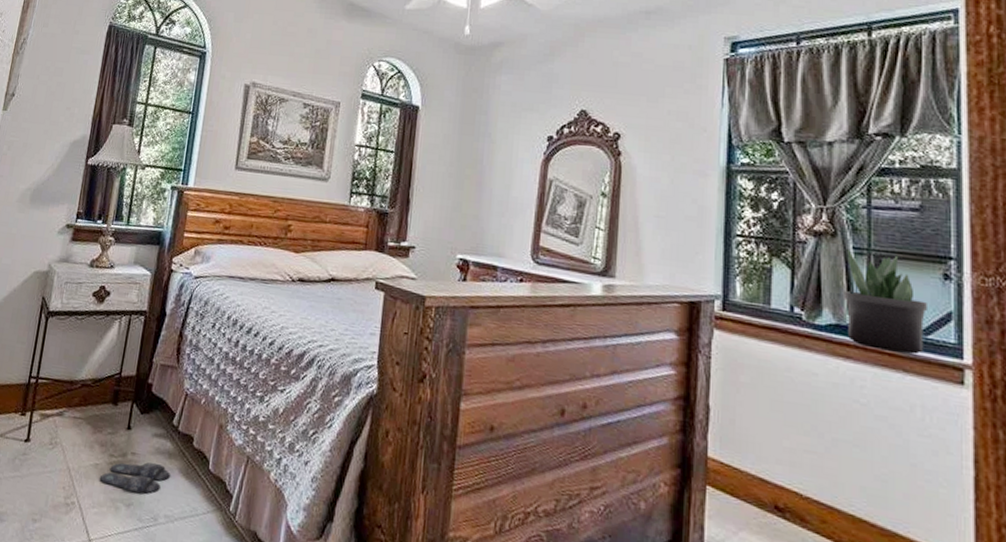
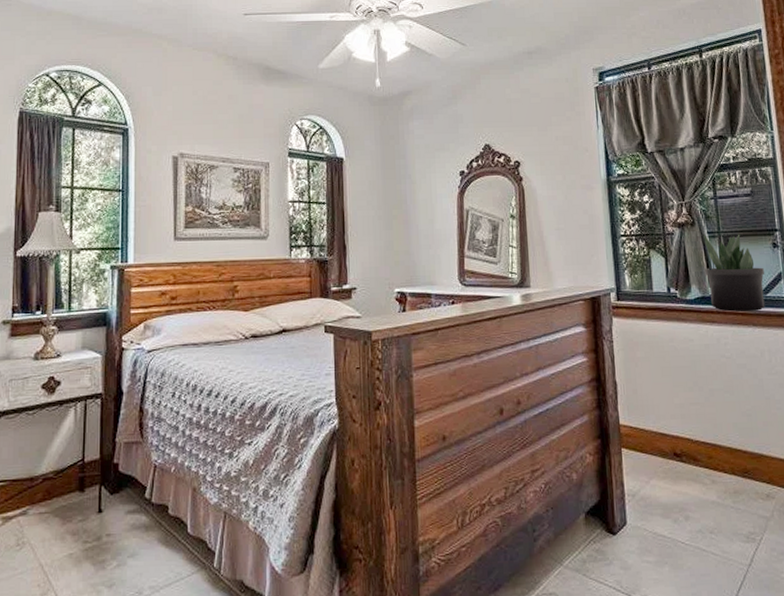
slippers: present [99,462,170,495] -> none [75,538,149,573]

